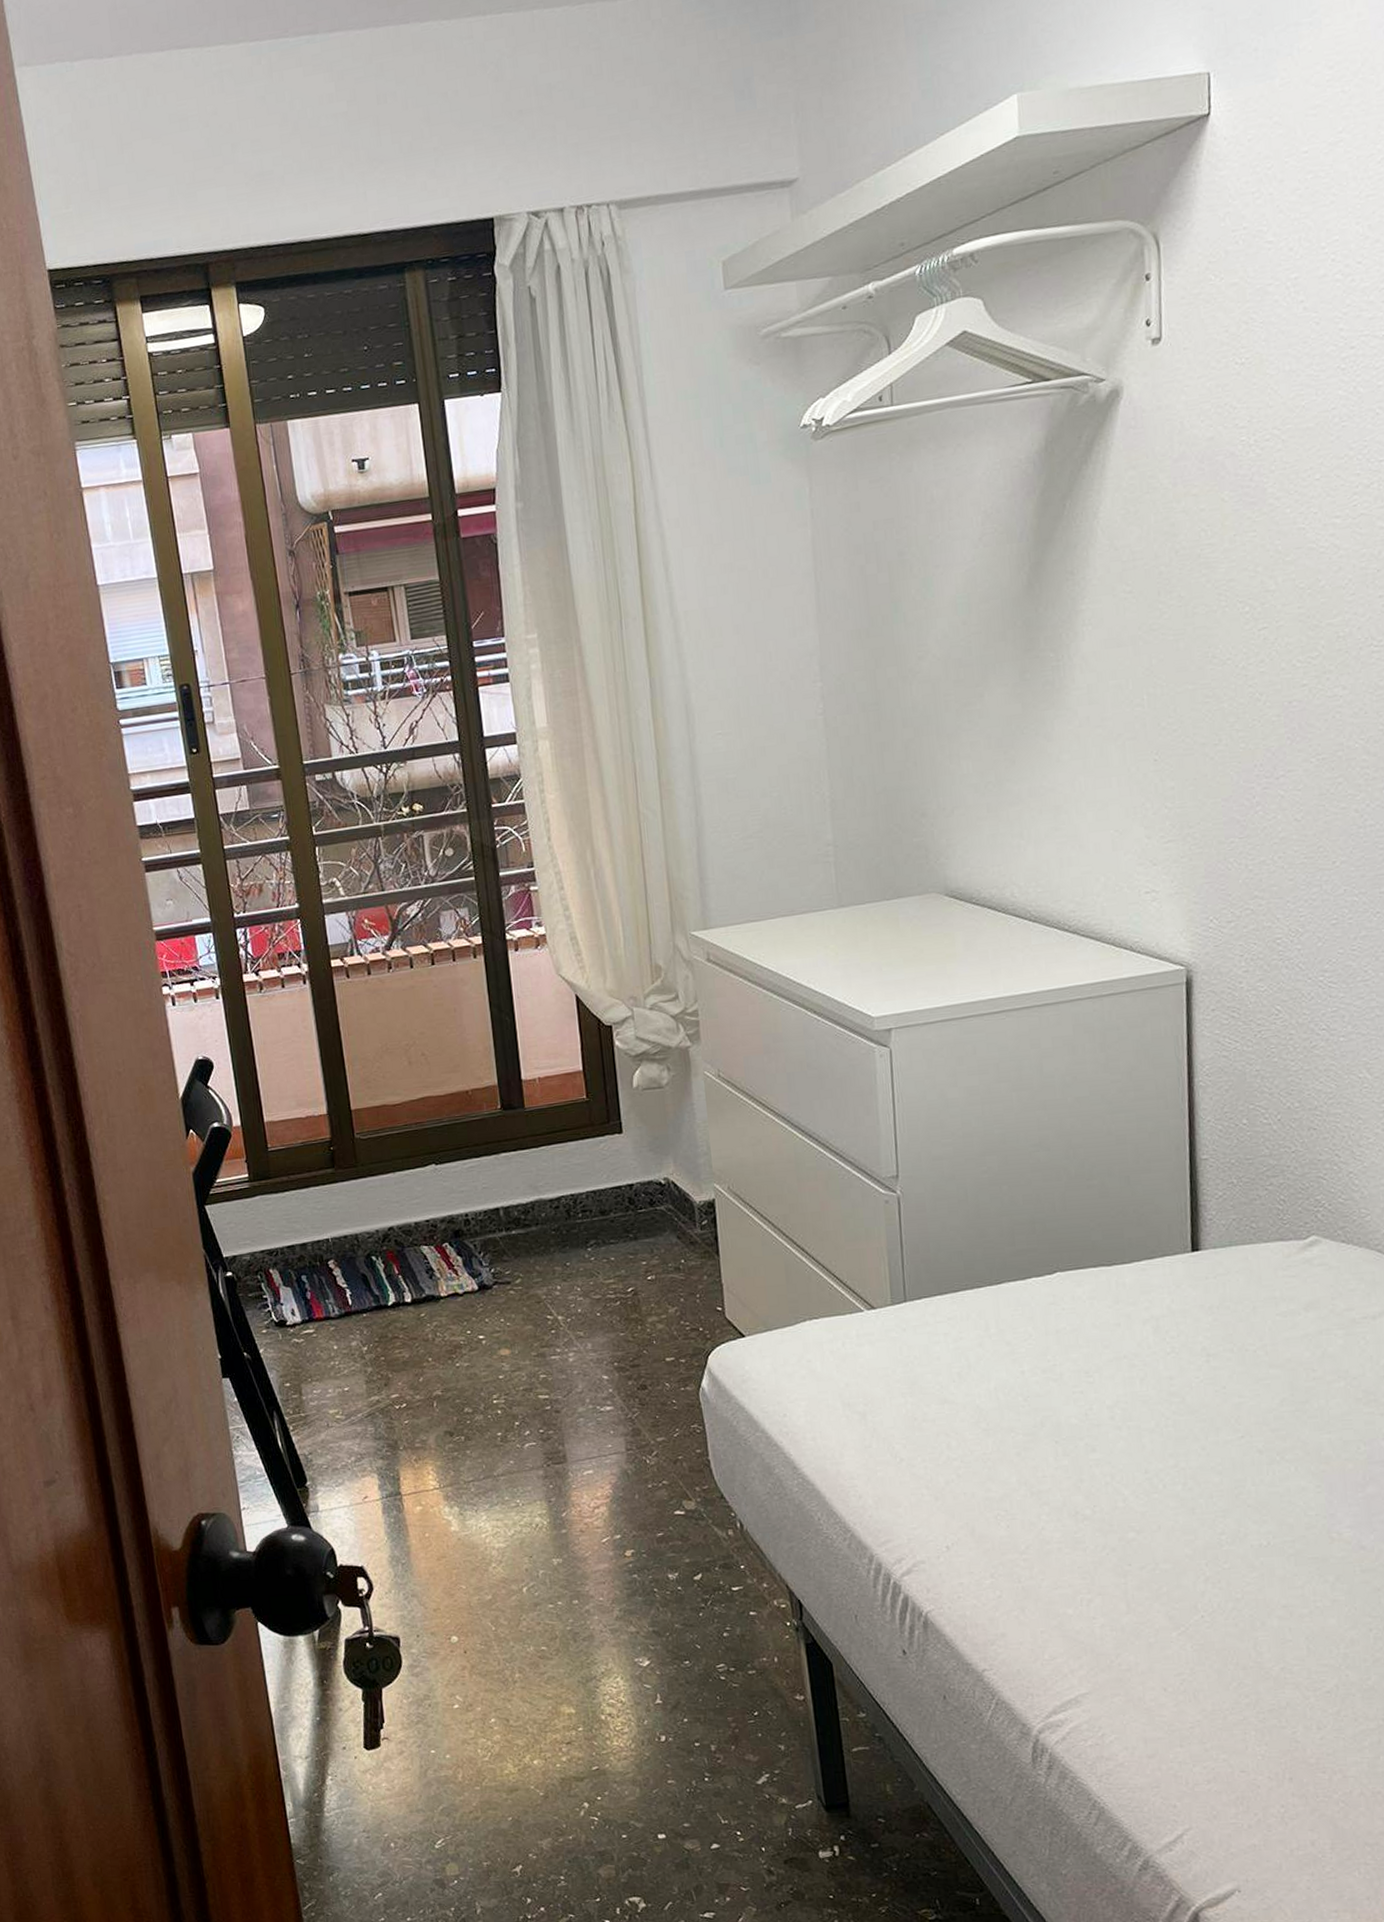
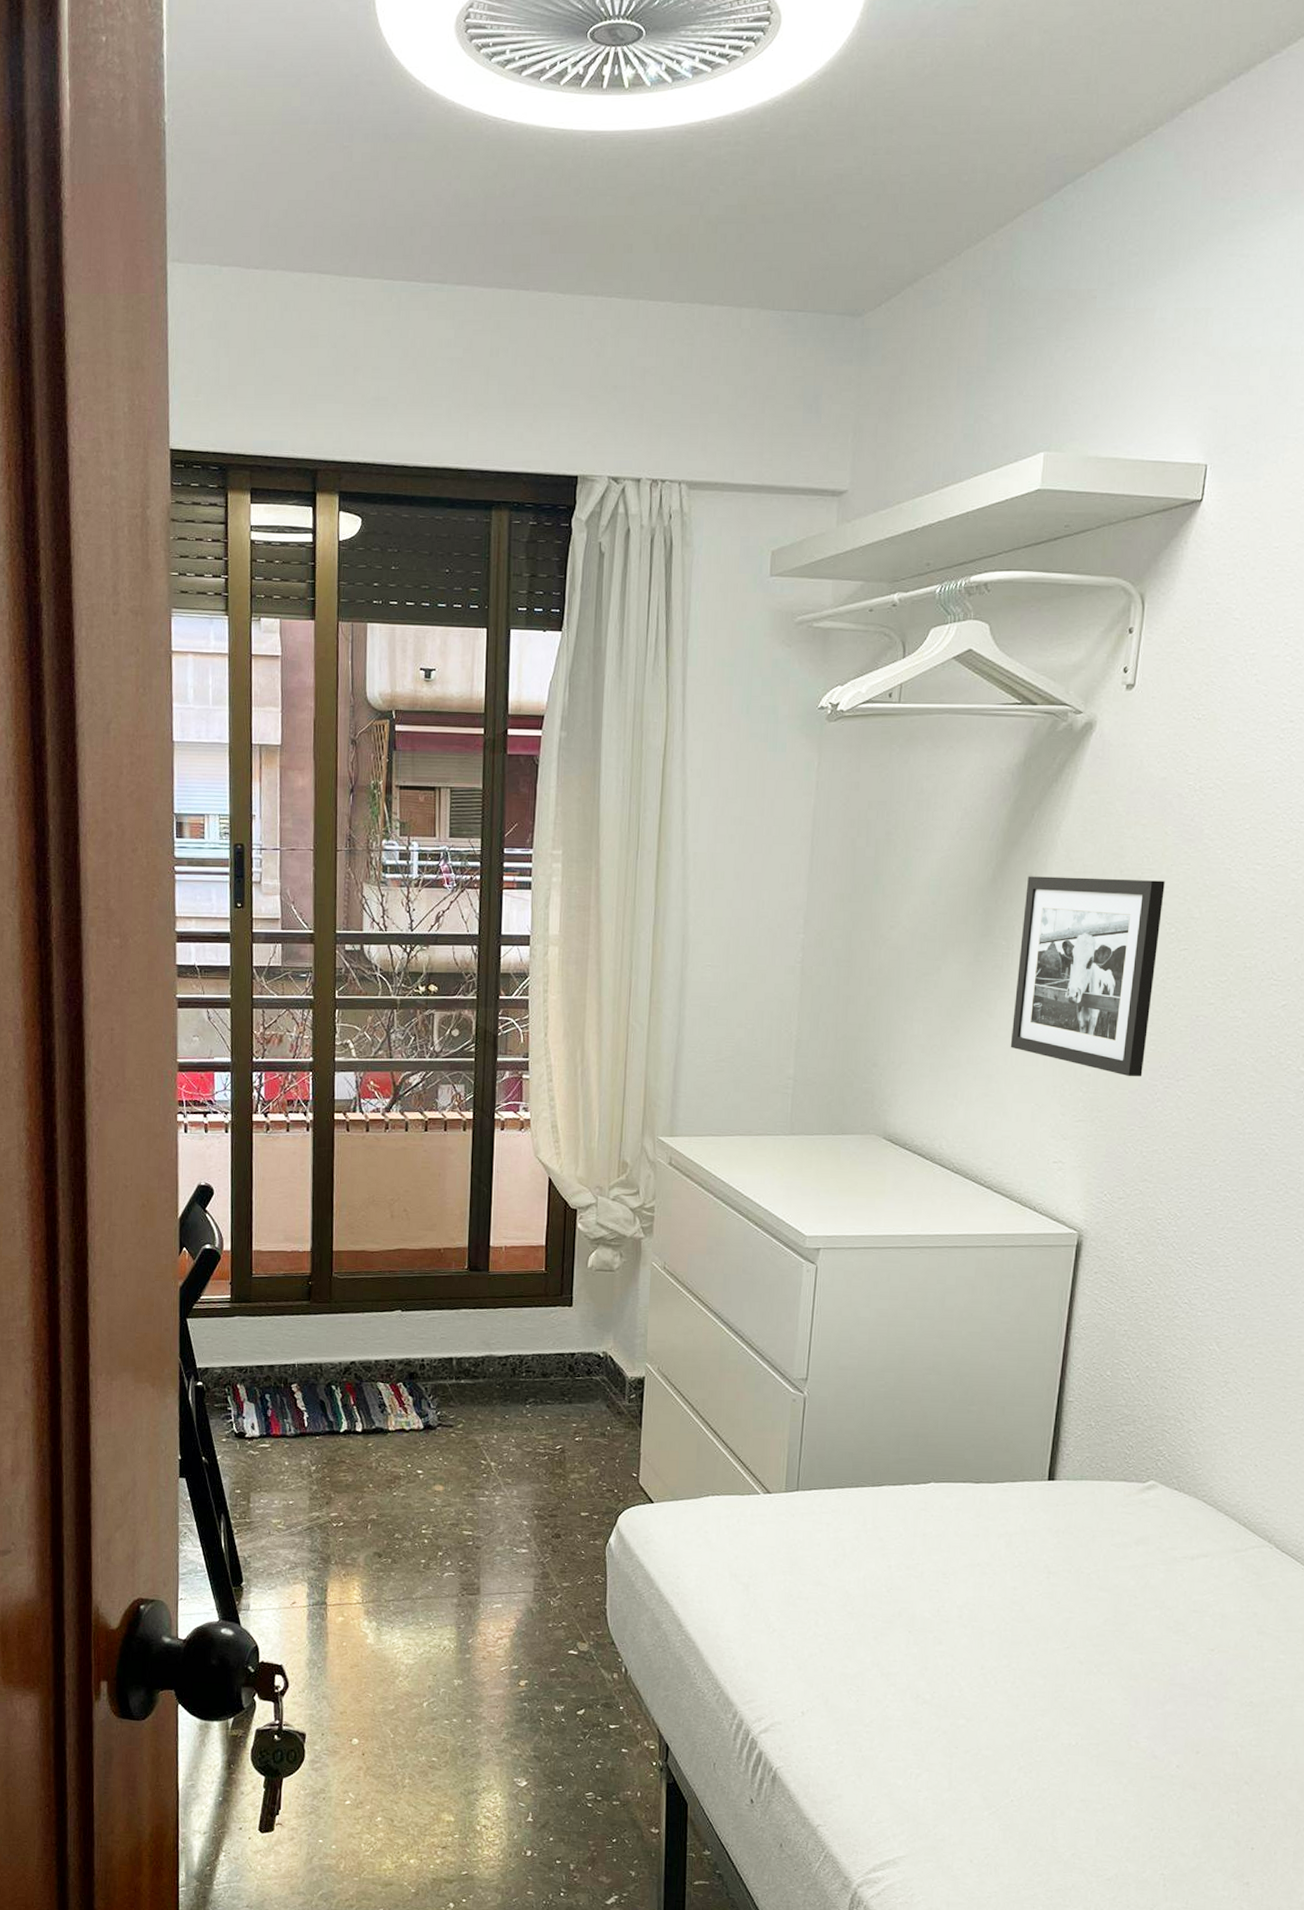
picture frame: none [1068,554,1235,783] -> present [1010,876,1165,1077]

